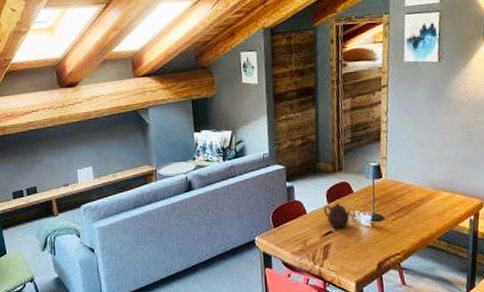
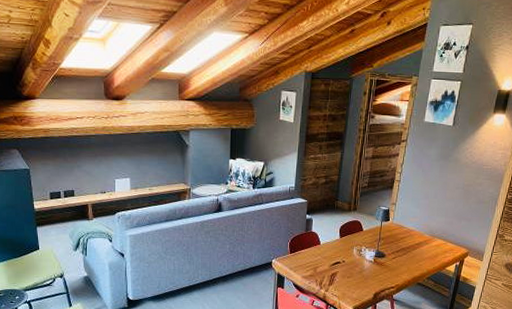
teapot: present [324,203,351,229] -> none [336,238,358,261]

